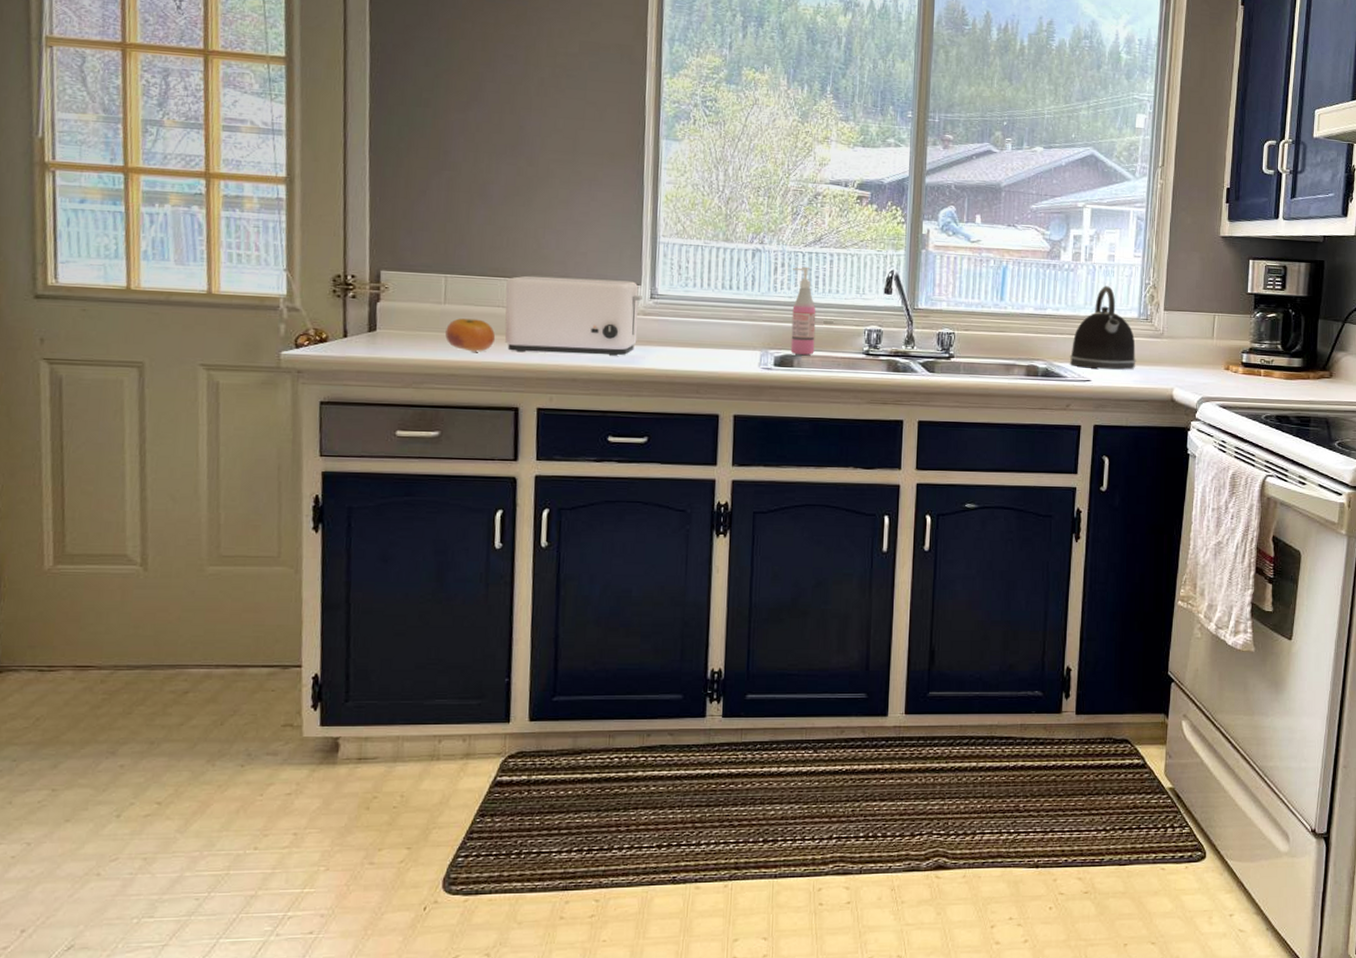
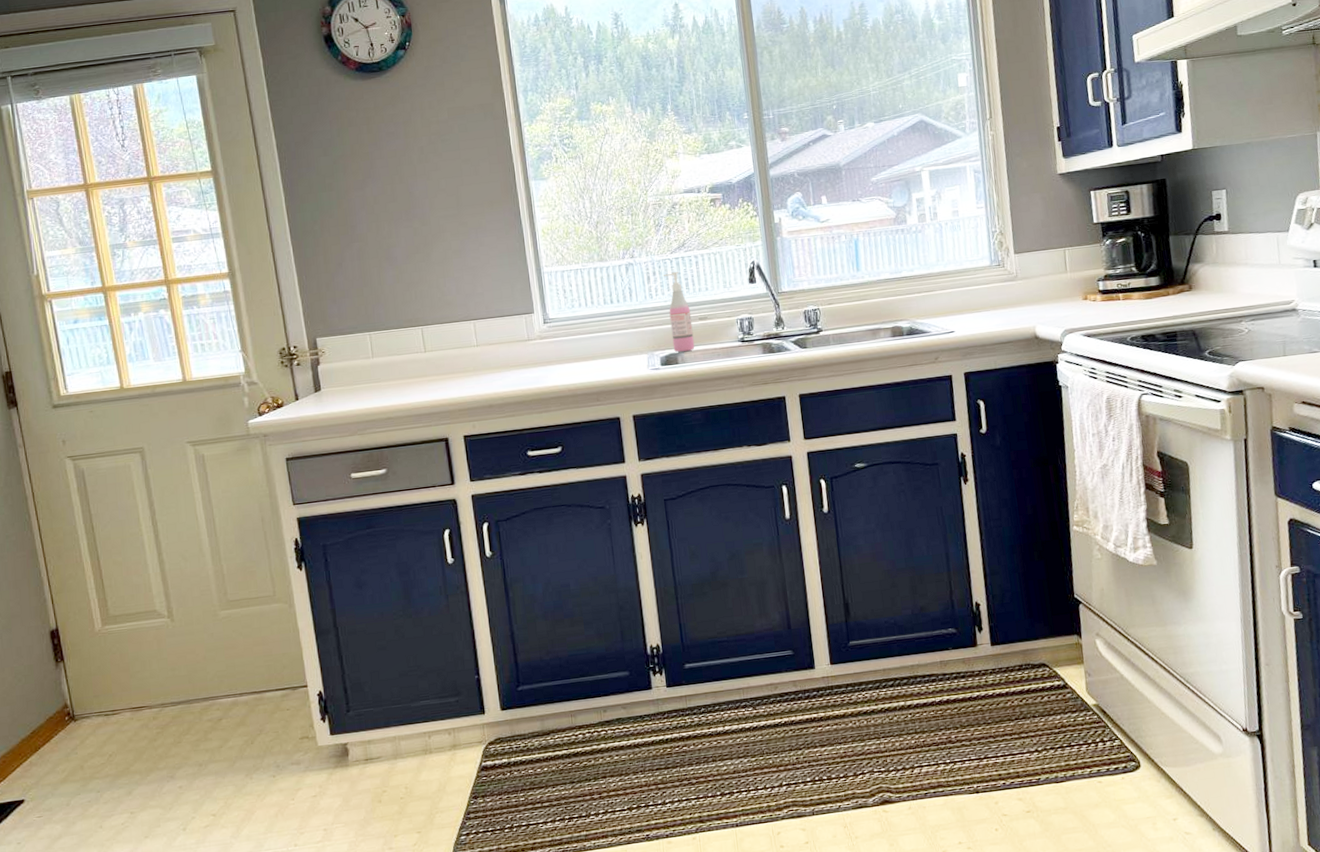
fruit: present [445,318,496,352] -> none [377,366,420,396]
toaster: present [504,275,642,356] -> none [420,311,539,390]
kettle: present [1069,286,1136,370] -> none [930,240,995,321]

